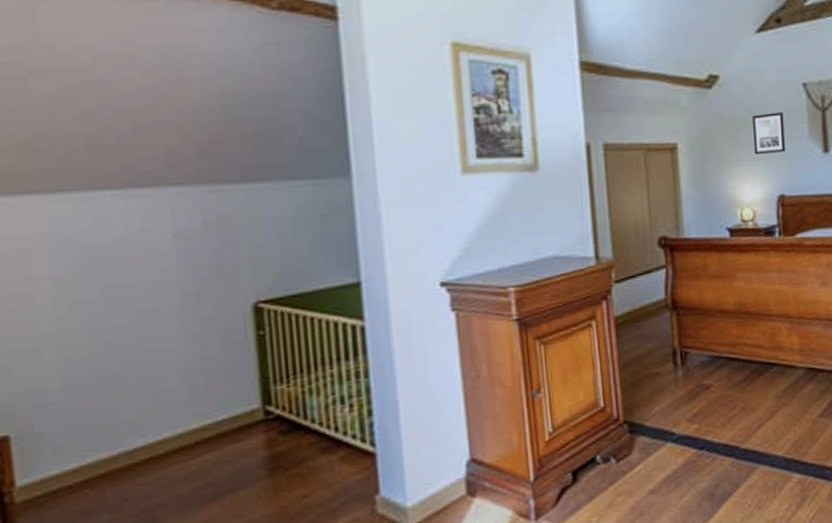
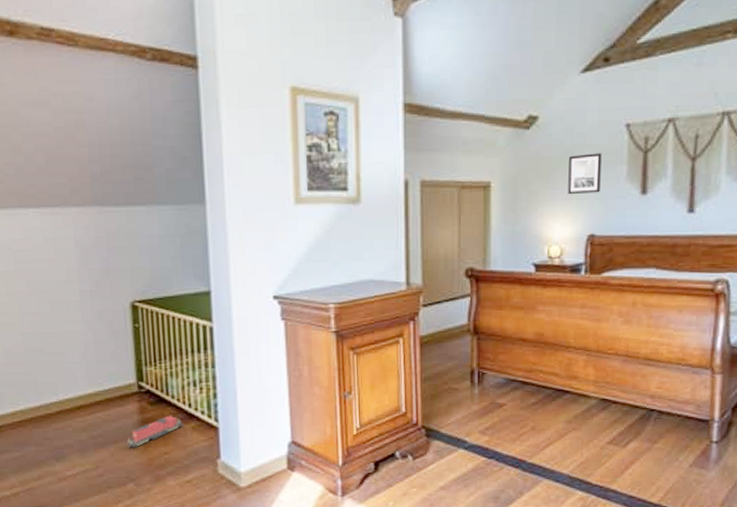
toy train: none [249,444,328,496] -> present [127,415,183,448]

